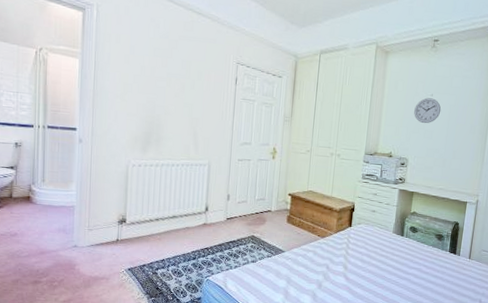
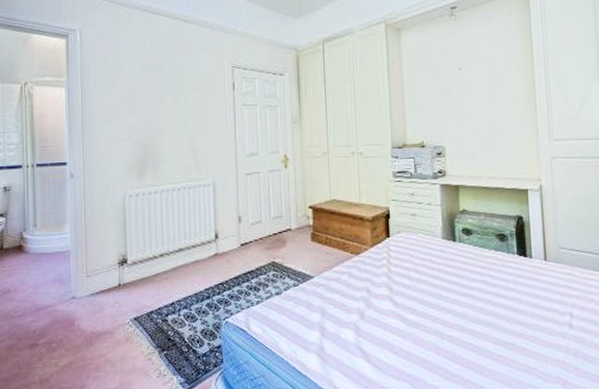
wall clock: present [414,98,442,124] -> none [442,72,475,103]

